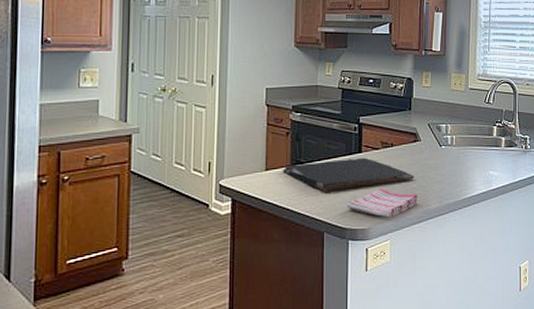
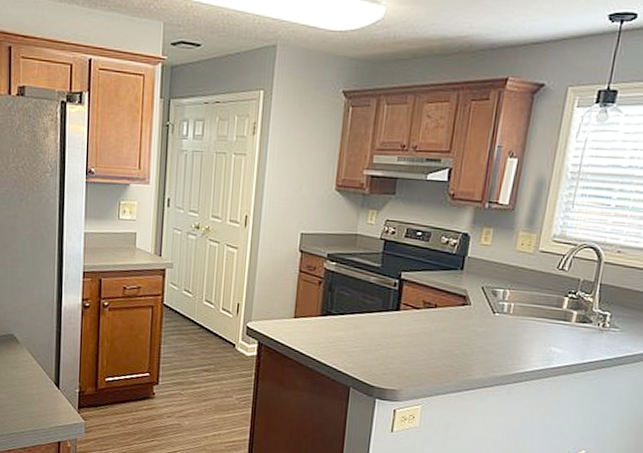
cutting board: present [282,157,415,192] -> none [311,315,459,347]
dish towel: present [347,189,418,219] -> none [377,351,459,383]

